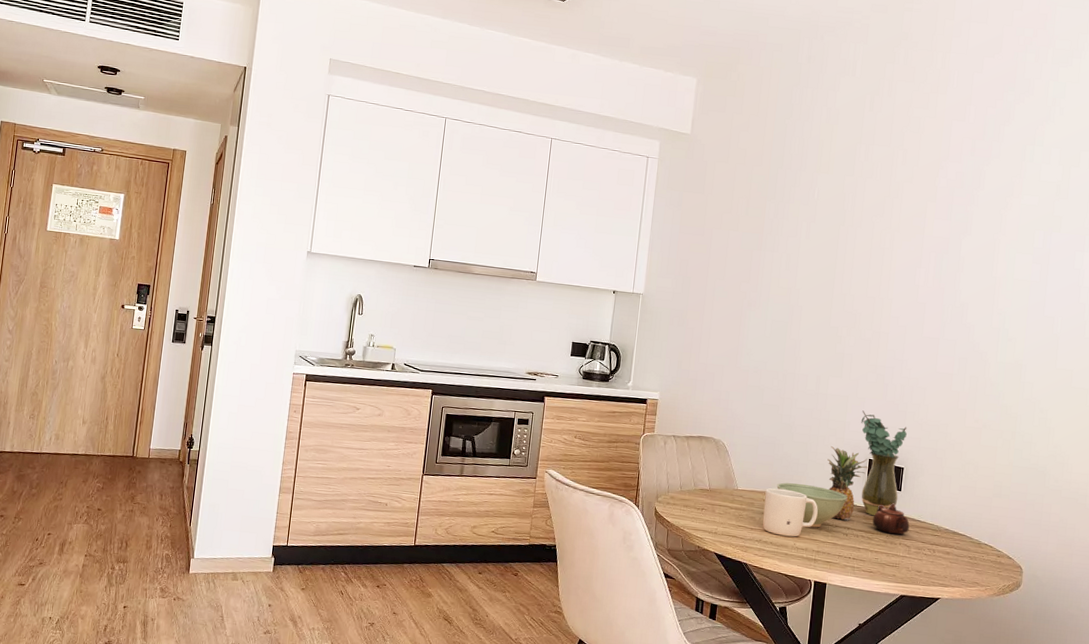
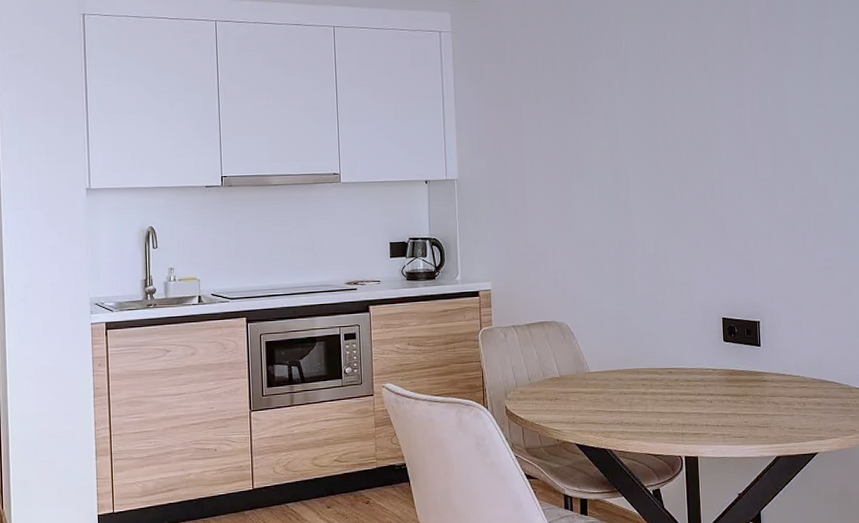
mug: present [762,487,818,537] -> none [619,363,678,414]
bowl: present [777,482,848,528] -> none [630,355,707,400]
fruit: present [827,446,868,521] -> none [679,310,723,387]
vase: present [861,410,907,516] -> none [707,267,759,377]
teapot: present [872,503,910,535] -> none [735,360,775,394]

